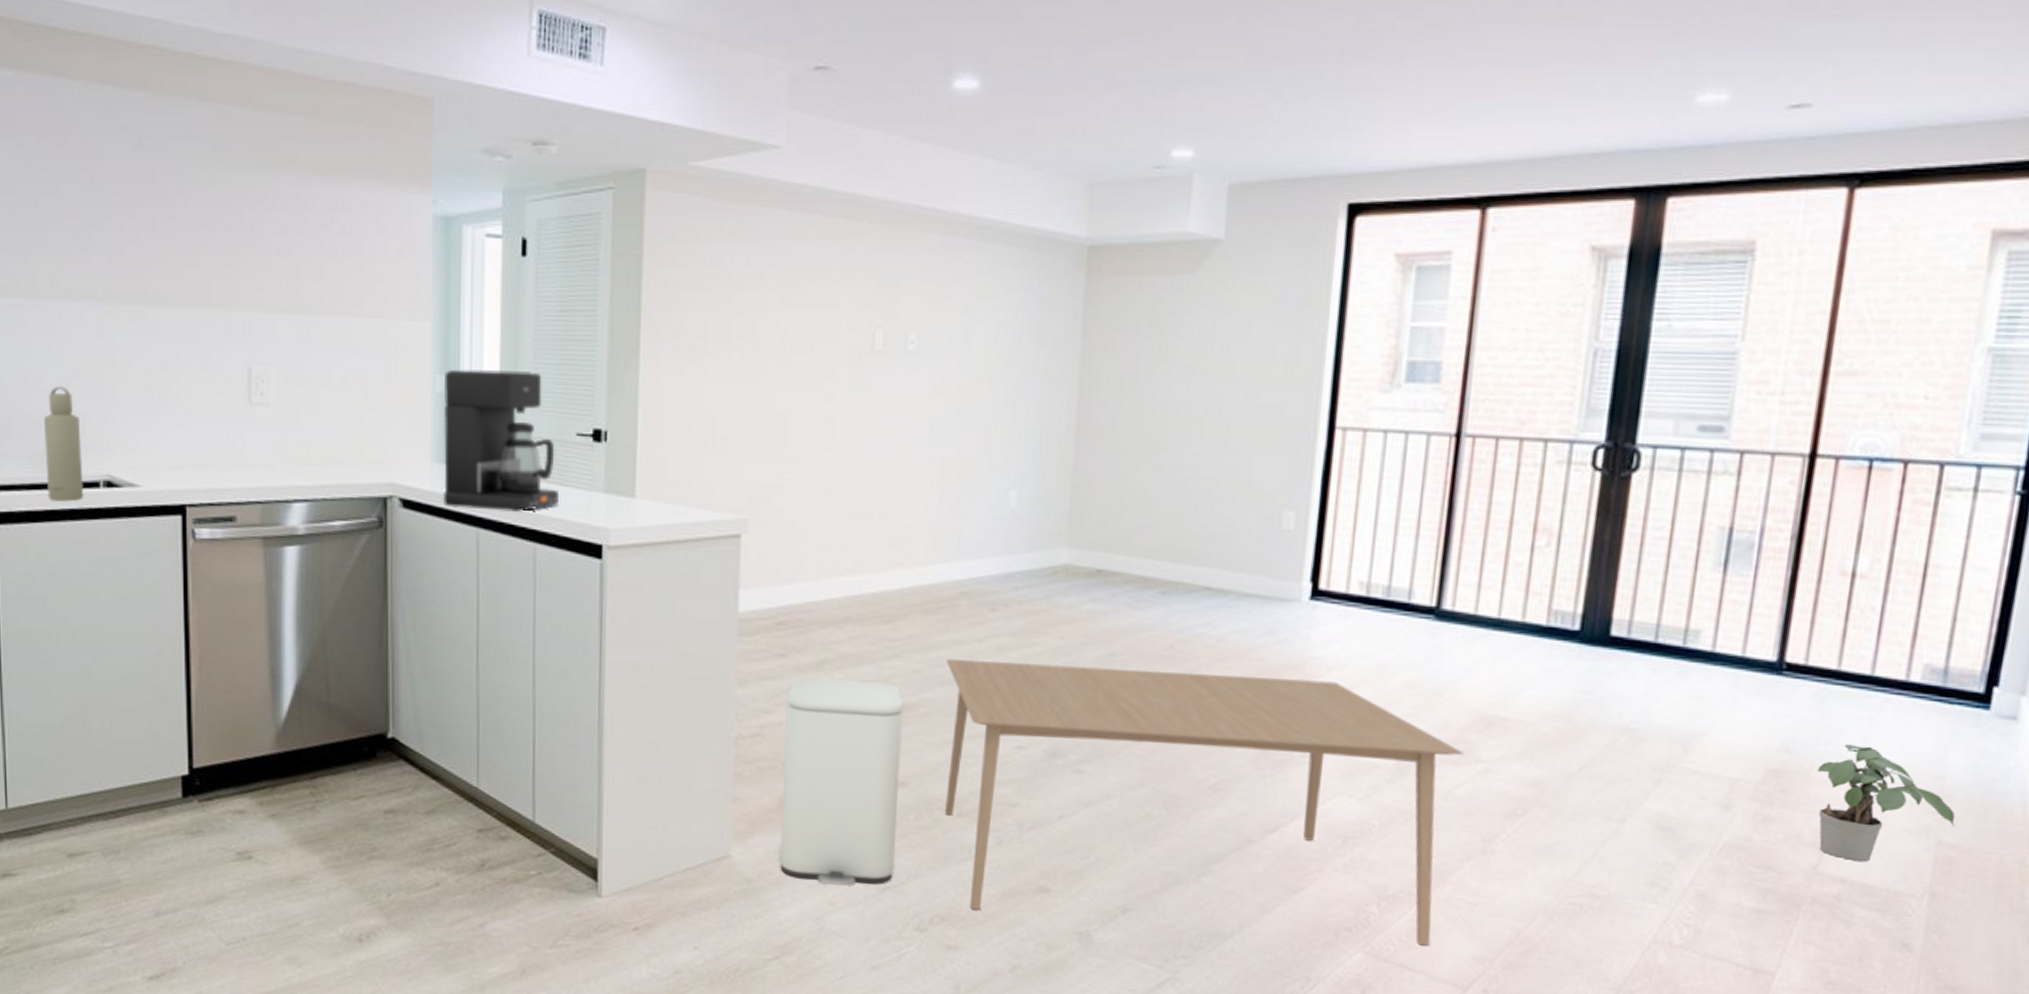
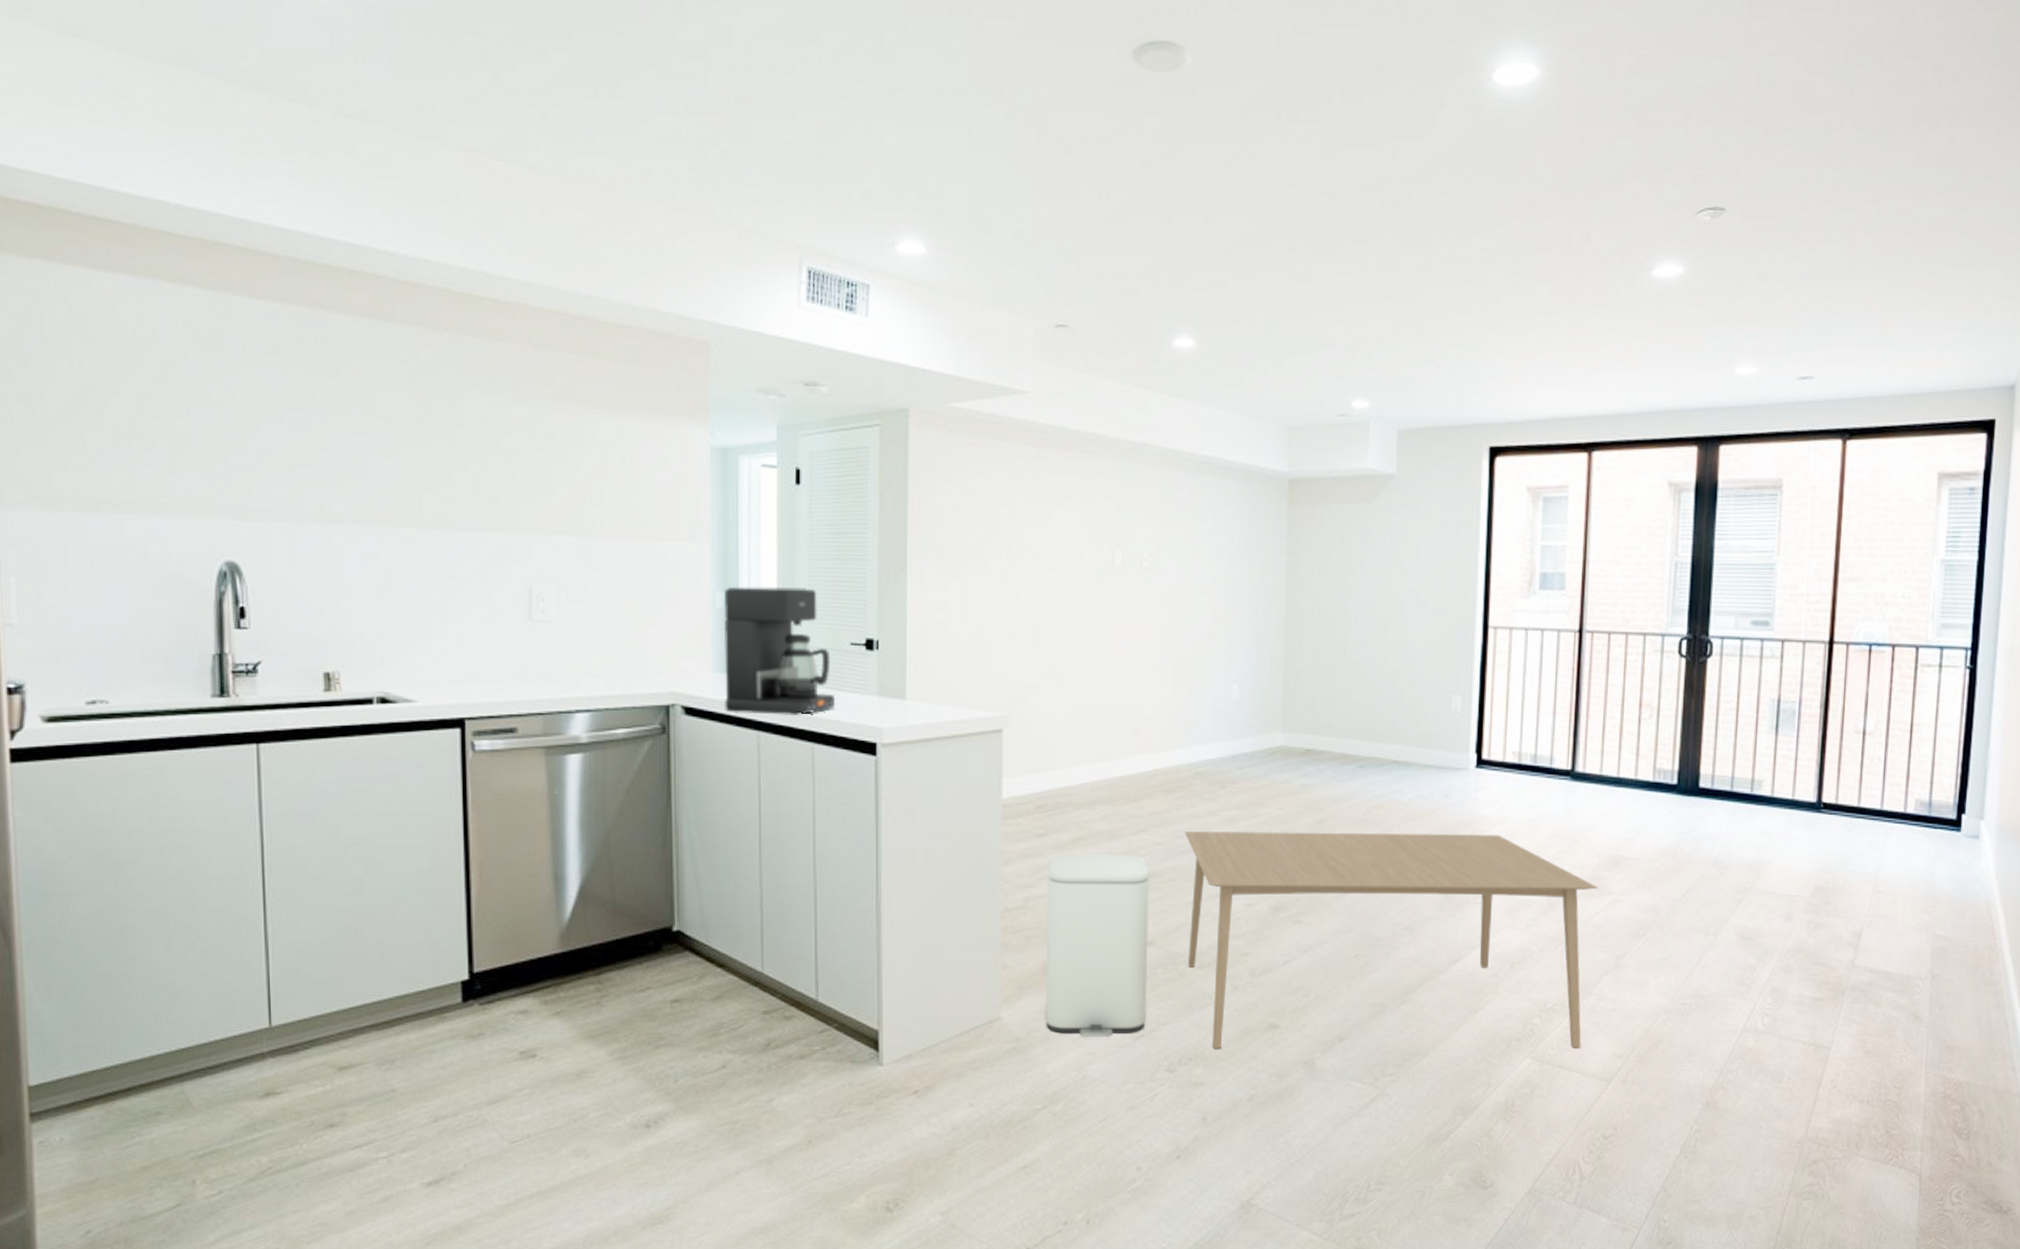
bottle: present [43,386,84,503] -> none [312,607,356,720]
potted plant: present [1817,743,1955,861] -> none [1849,863,1944,954]

